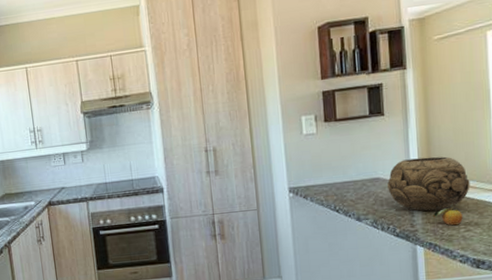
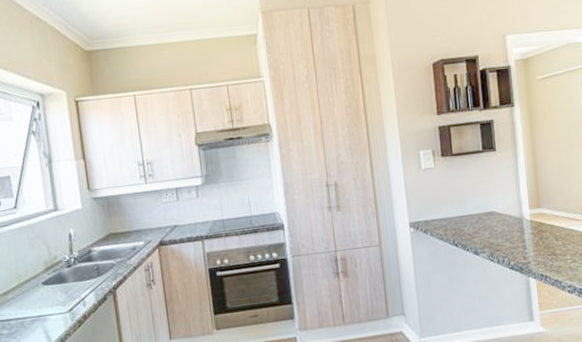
decorative bowl: present [387,156,470,212] -> none [501,190,574,244]
fruit: present [432,204,463,226] -> none [542,236,569,257]

